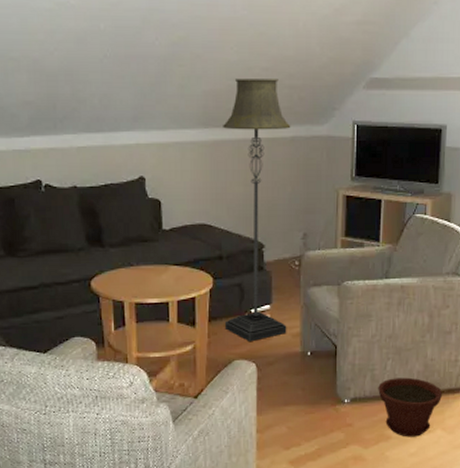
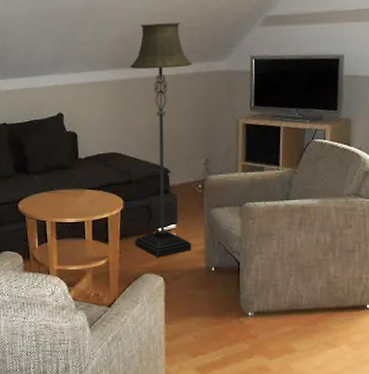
plant pot: present [378,377,443,437] -> none [281,293,348,351]

